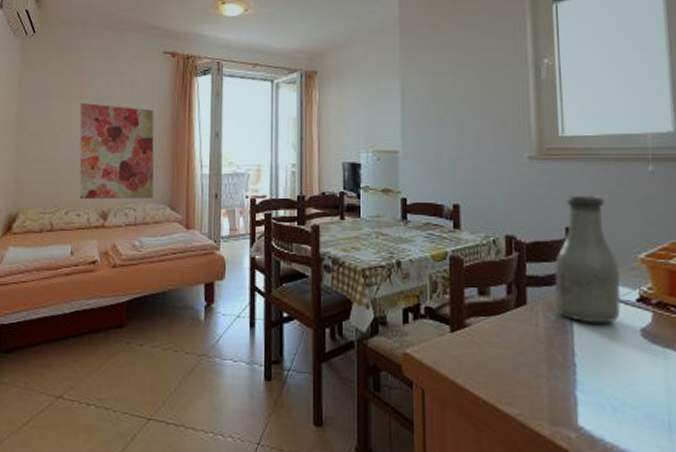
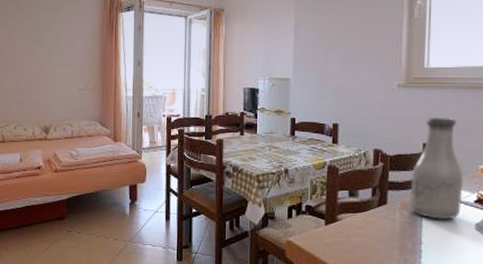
wall art: present [79,103,154,200] -> none [23,35,87,117]

